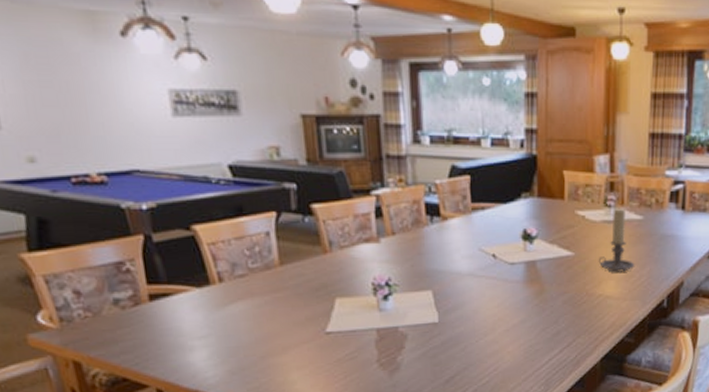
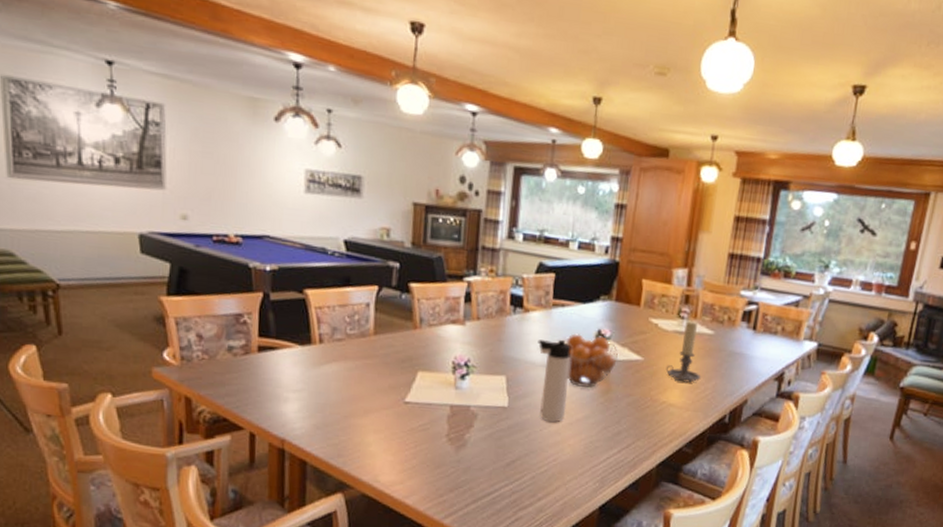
thermos bottle: none [461,244,501,332] -> present [537,339,571,423]
fruit basket: none [487,236,549,291] -> present [562,333,619,388]

